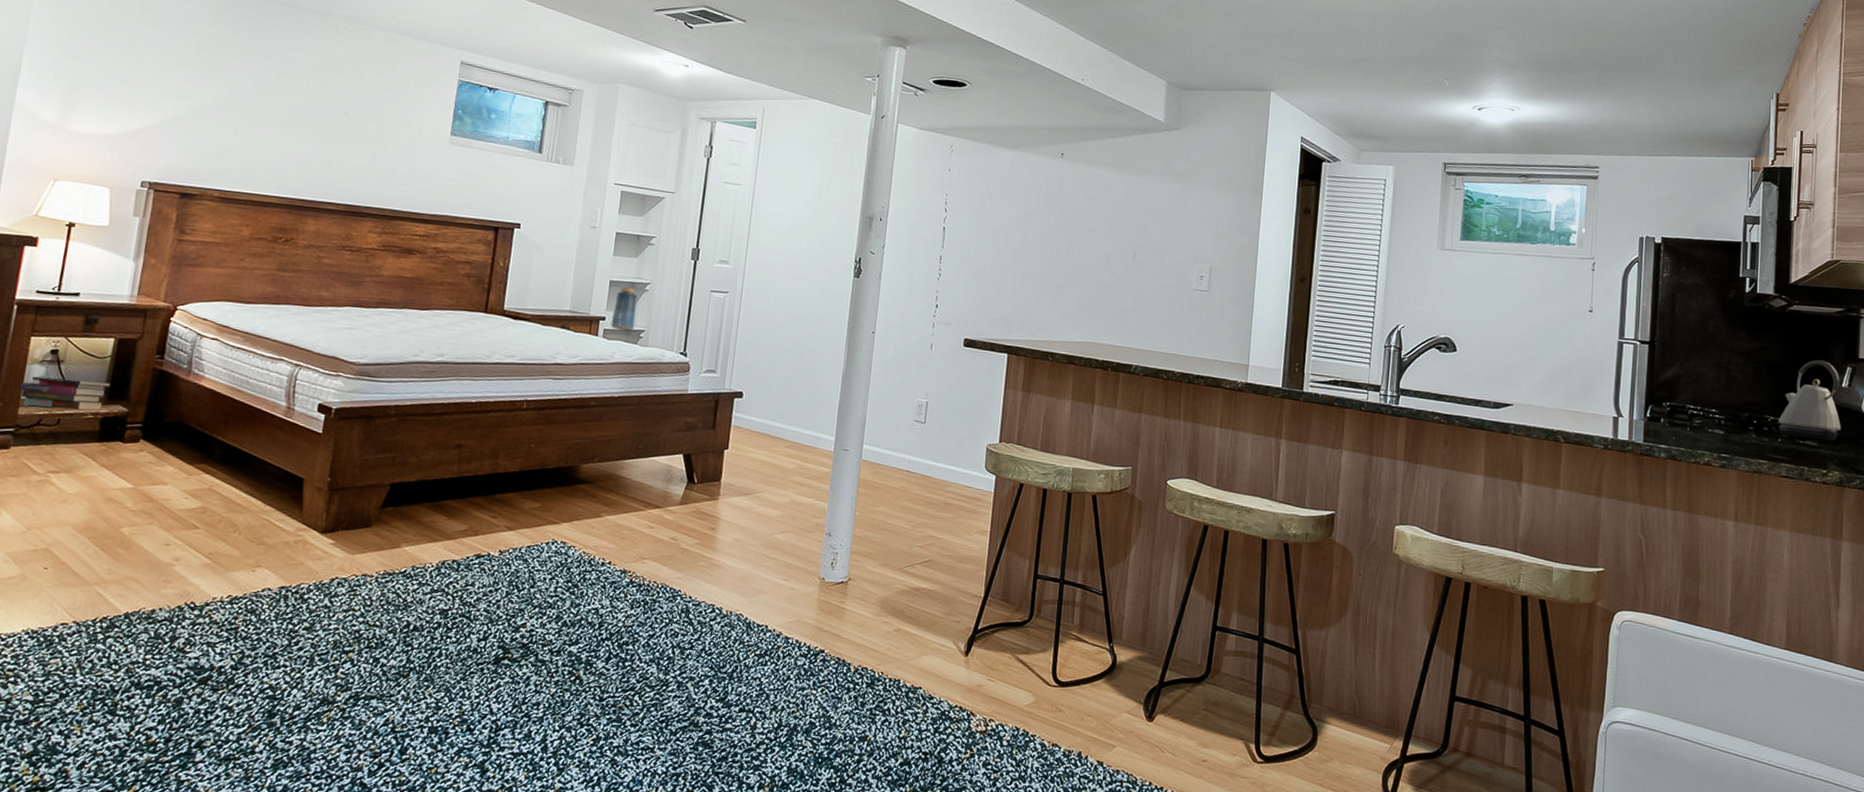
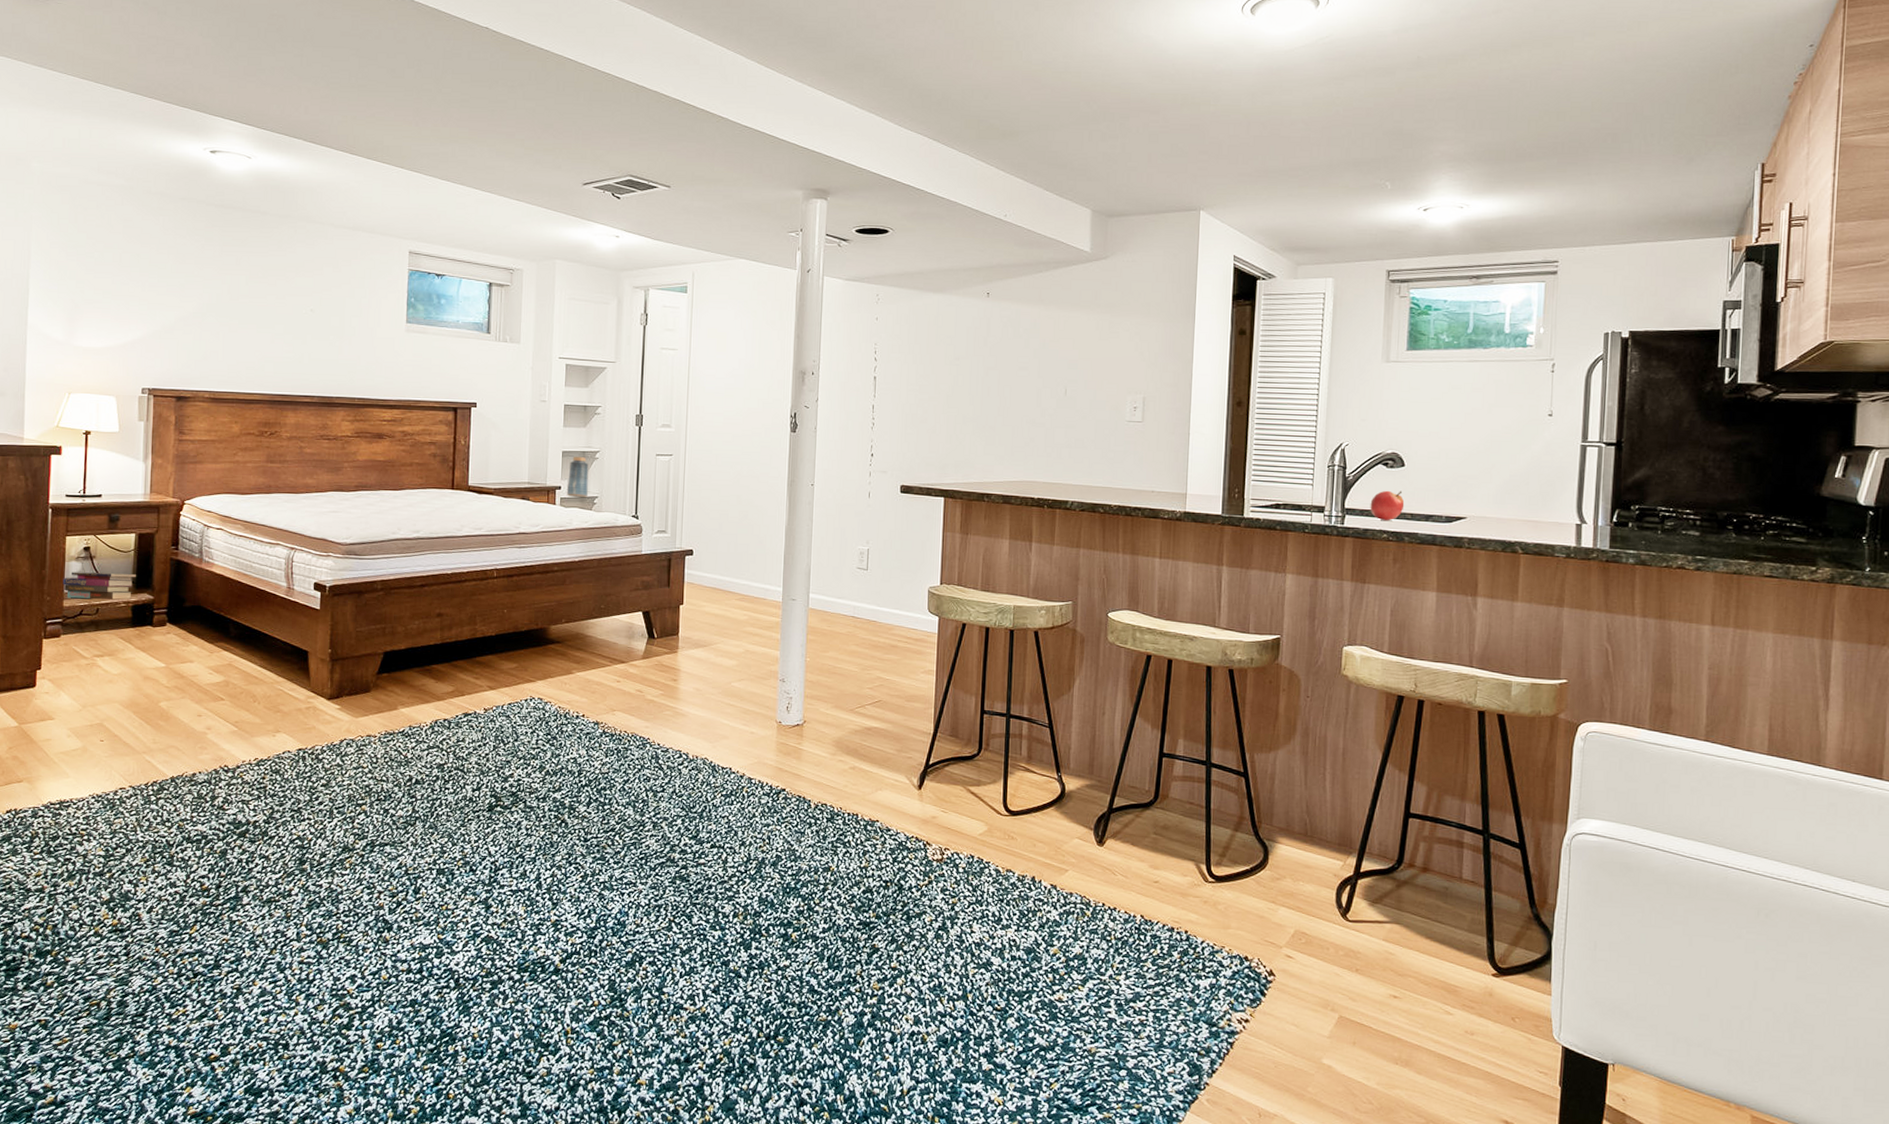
fruit: none [1423,373,1456,404] -> present [1370,490,1405,521]
kettle: present [1778,359,1842,442] -> none [1761,450,1834,537]

